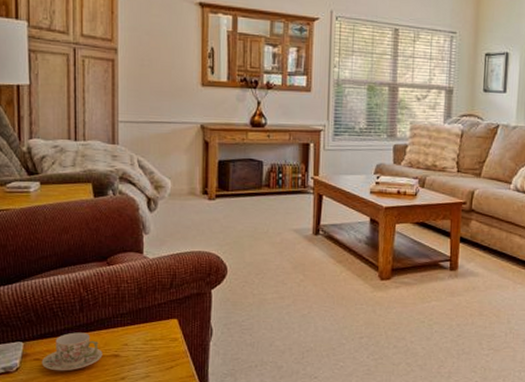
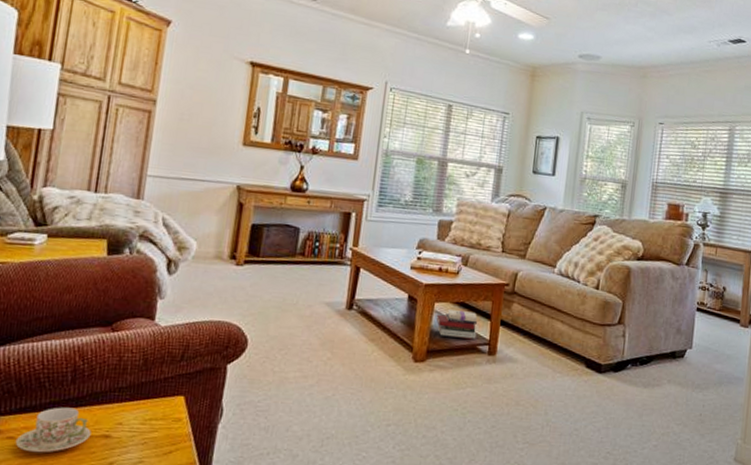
books: none [398,230,438,257] -> present [436,310,477,340]

